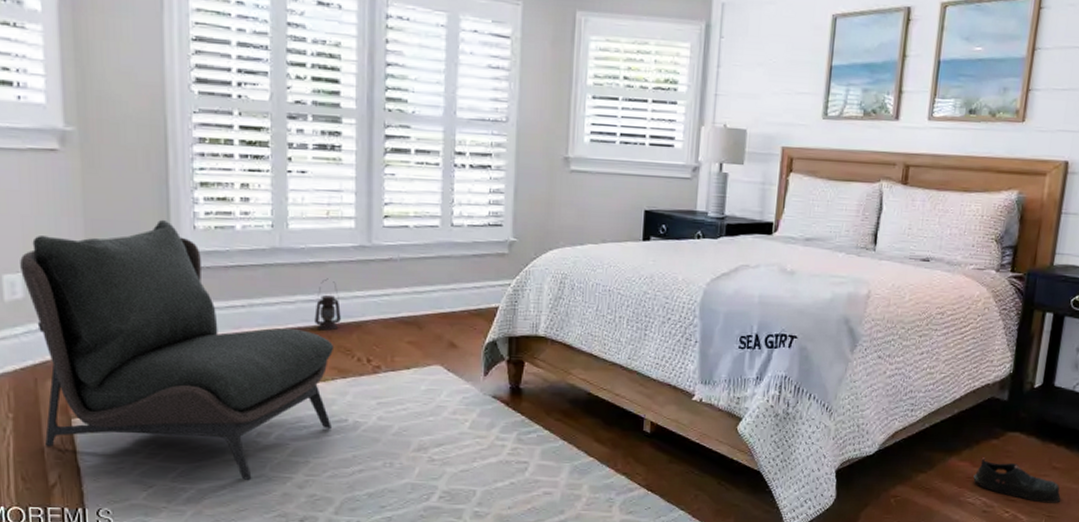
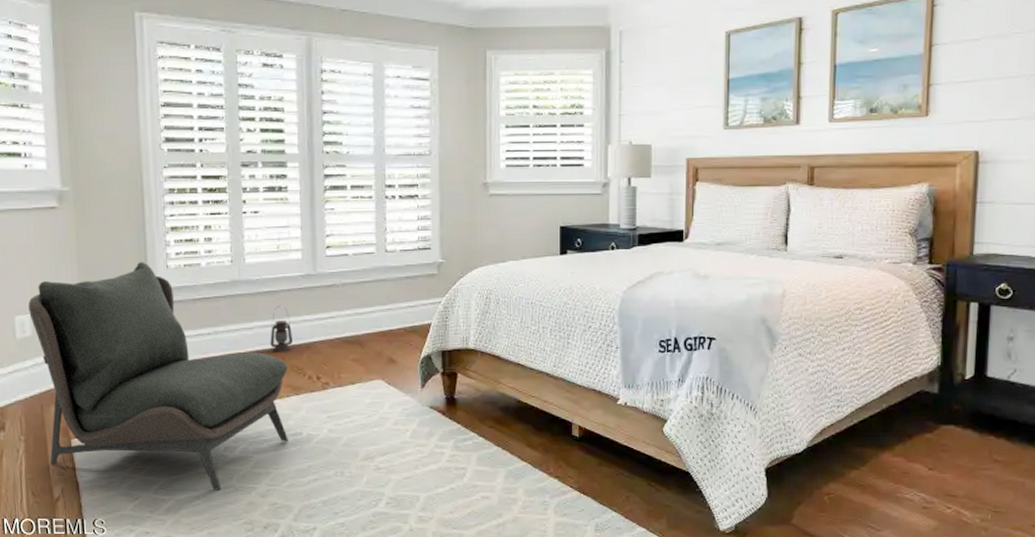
shoe: present [973,457,1061,503] -> none [909,452,1007,498]

